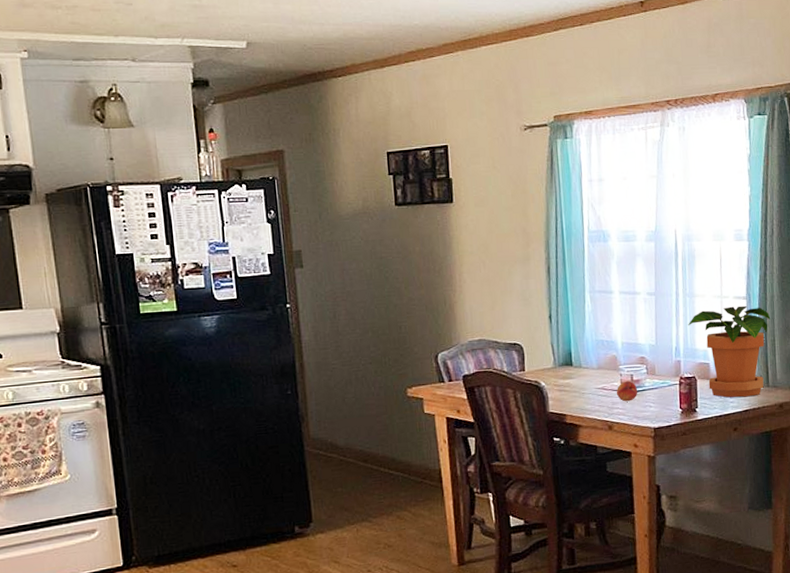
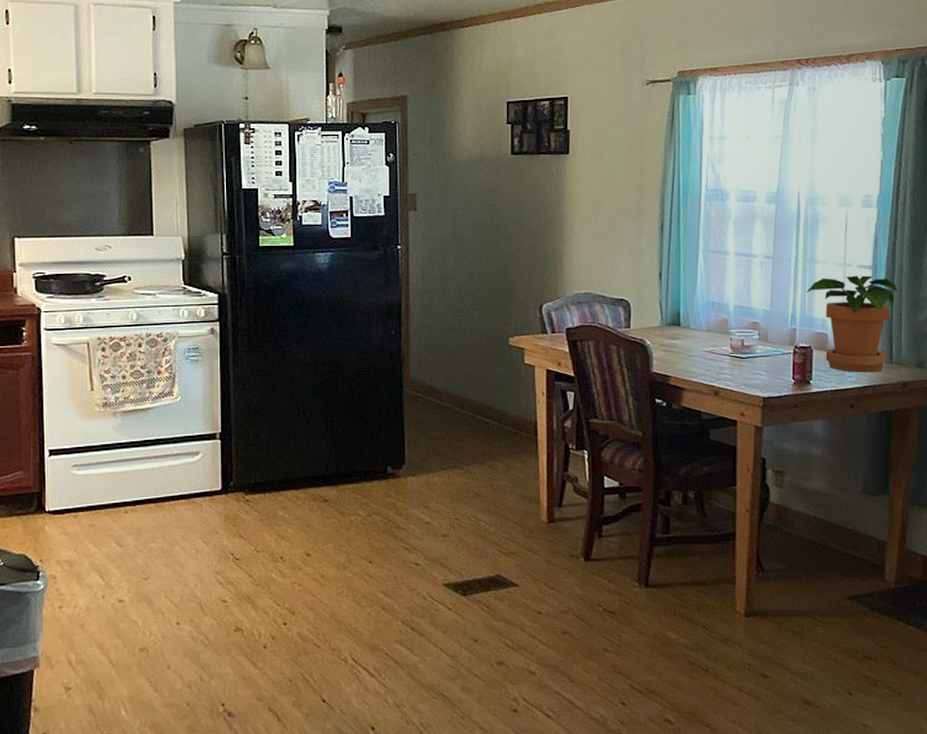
fruit: present [616,380,638,402] -> none [725,346,748,368]

